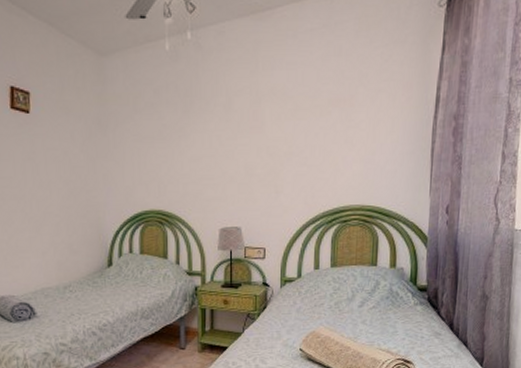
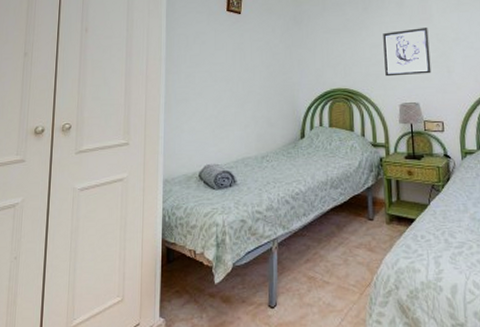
wall art: none [205,138,258,197] -> present [383,28,432,77]

